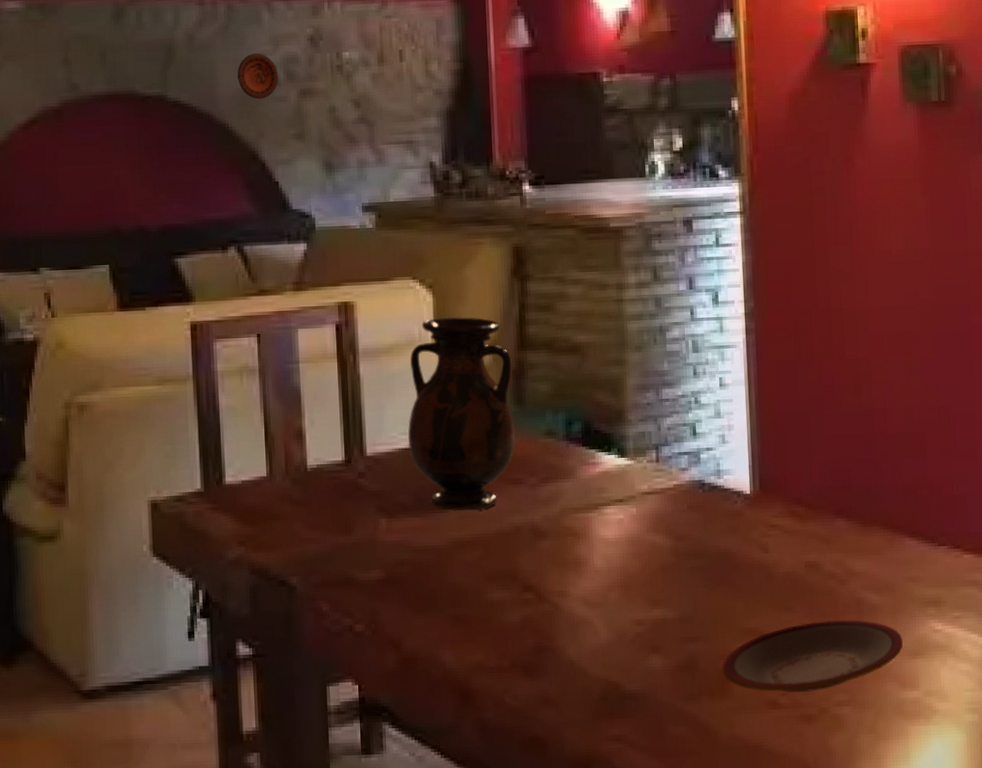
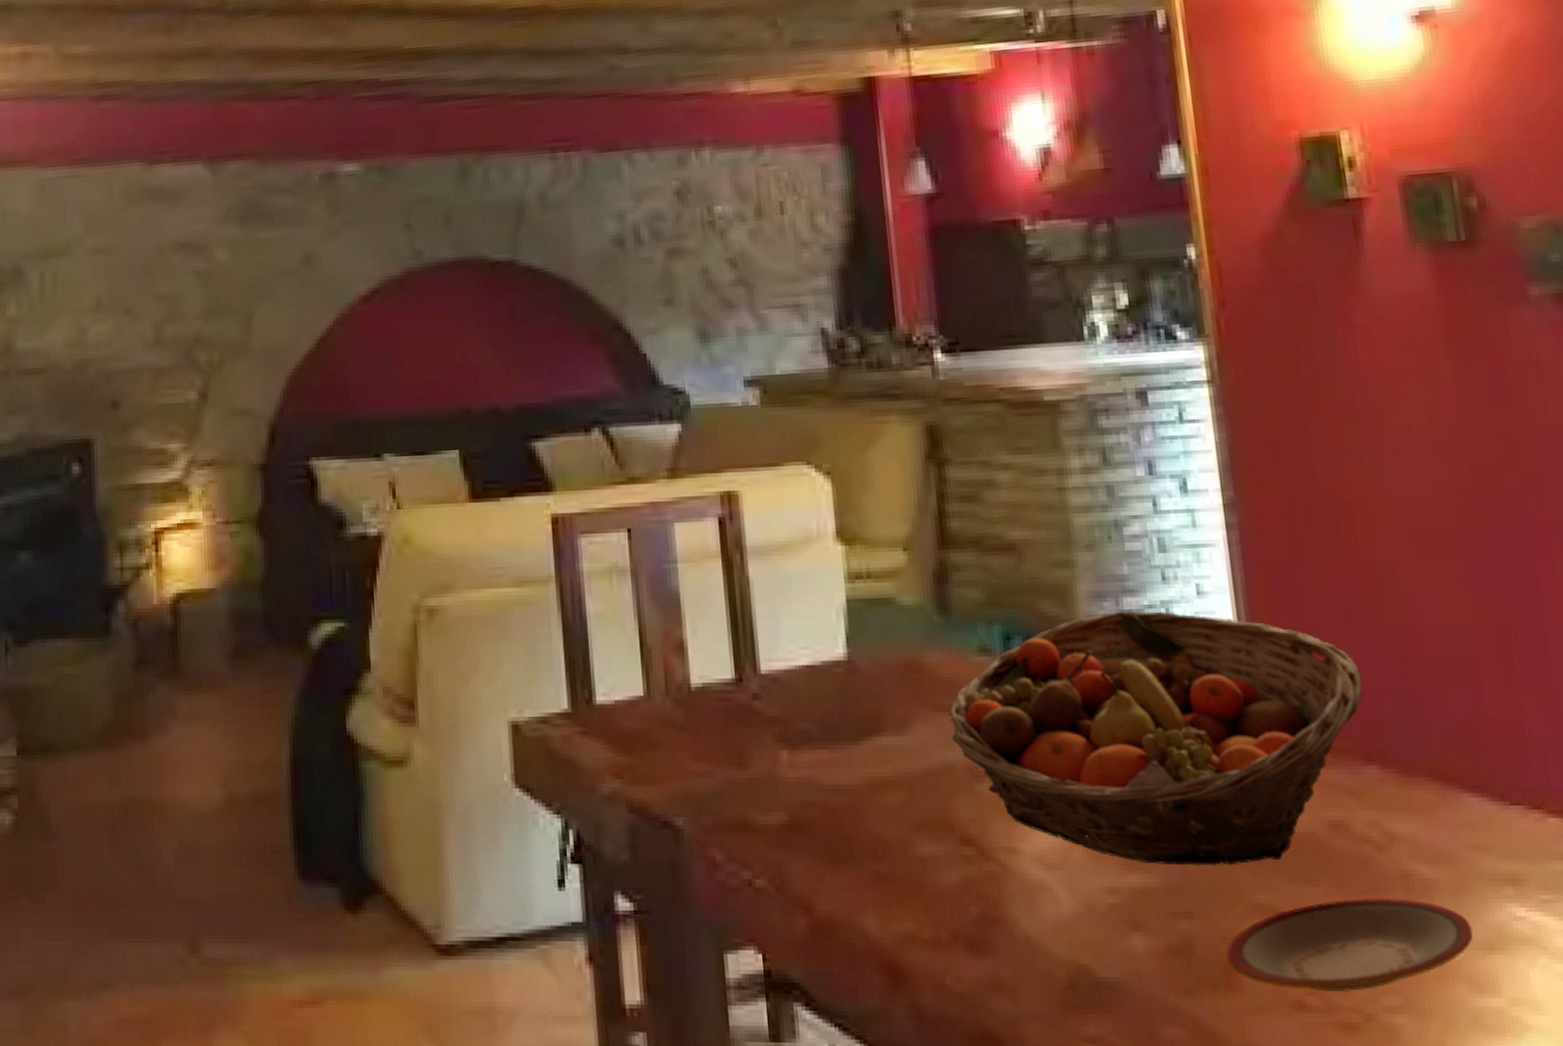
decorative plate: present [237,53,278,99] -> none [596,210,642,262]
vase: present [408,316,516,511] -> none [808,508,942,743]
fruit basket: none [519,399,838,601] -> present [948,610,1362,866]

